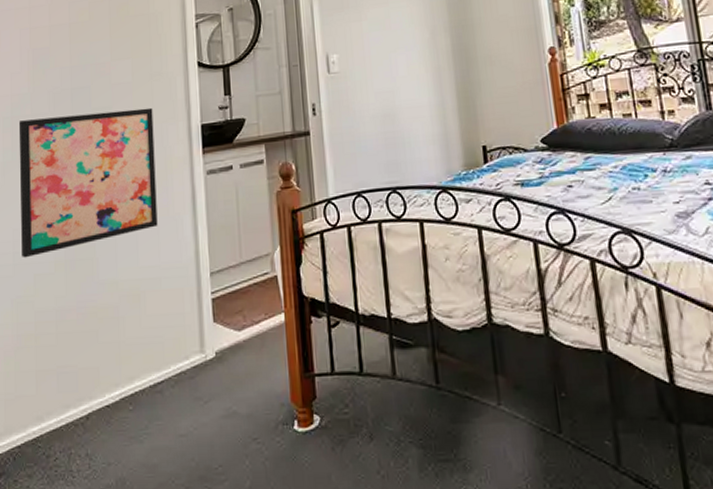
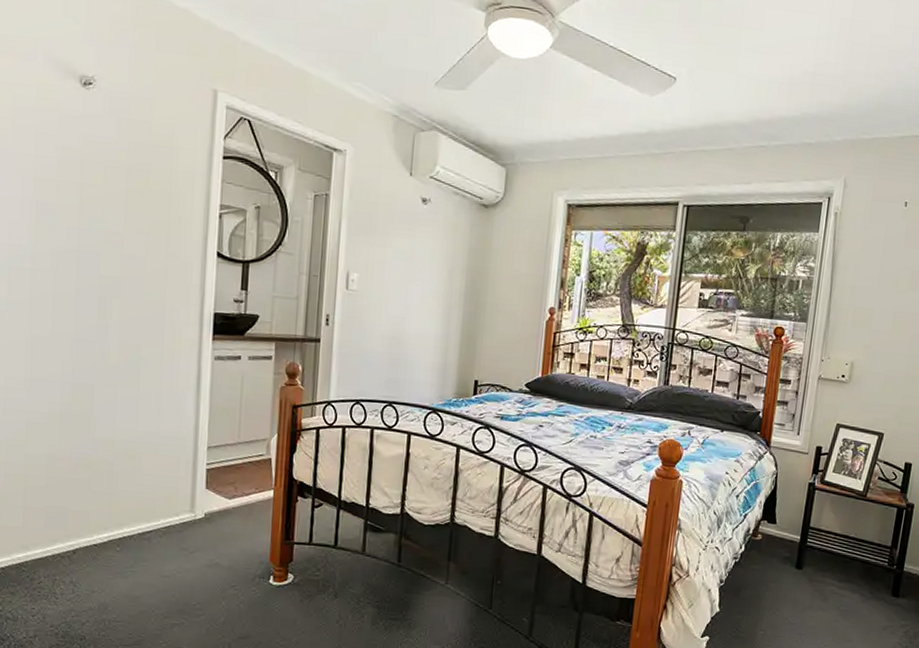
wall art: present [18,107,158,258] -> none [14,272,165,406]

